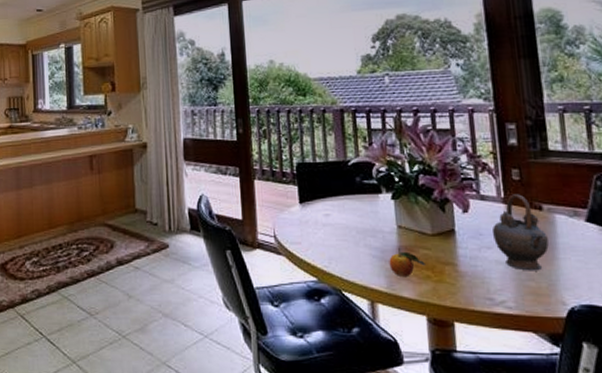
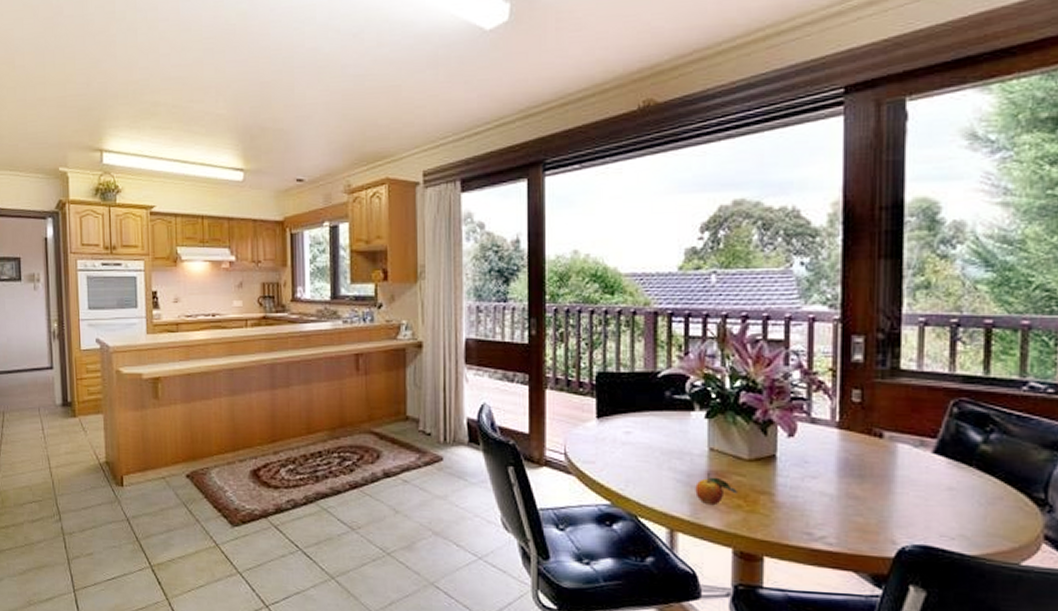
teapot: present [491,194,549,271] -> none [819,418,885,506]

